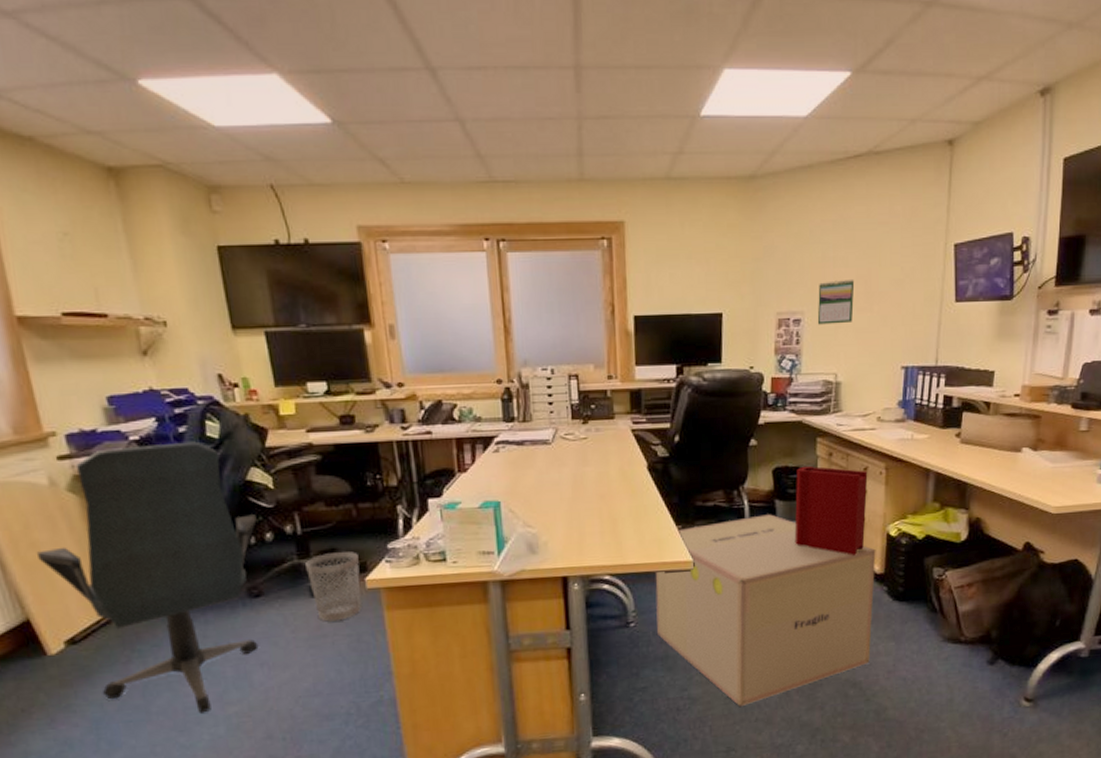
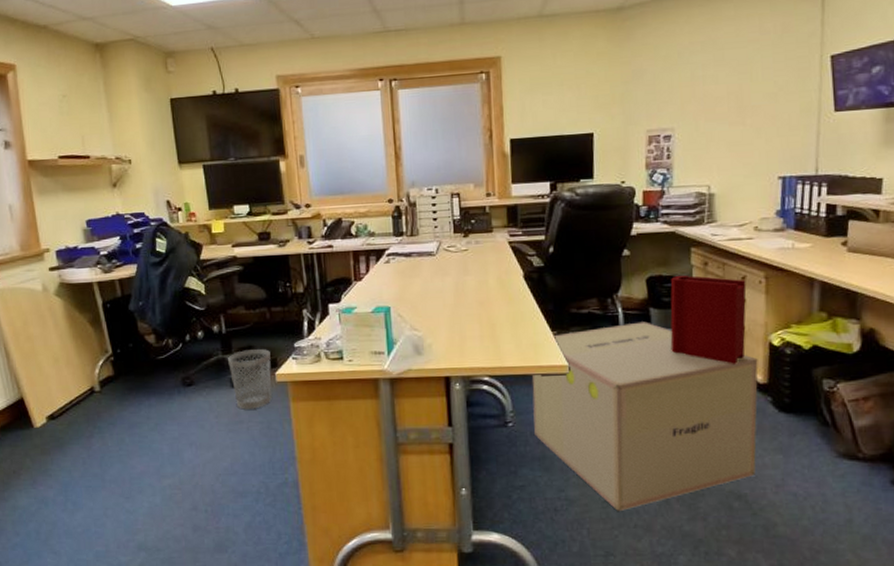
office chair: present [36,441,259,714] -> none [30,255,191,484]
calendar: present [817,278,855,325] -> none [688,95,726,140]

